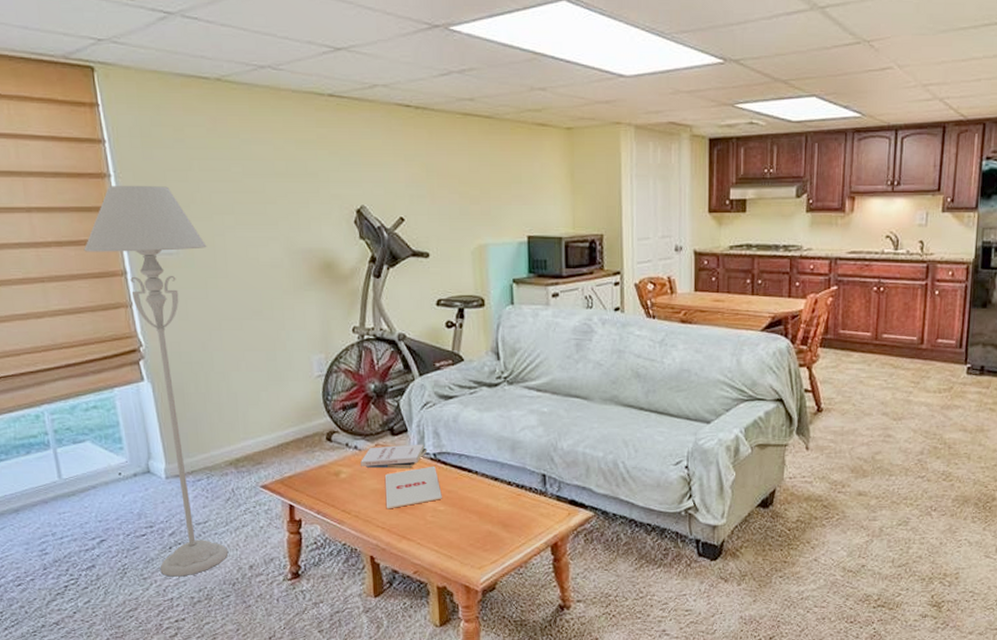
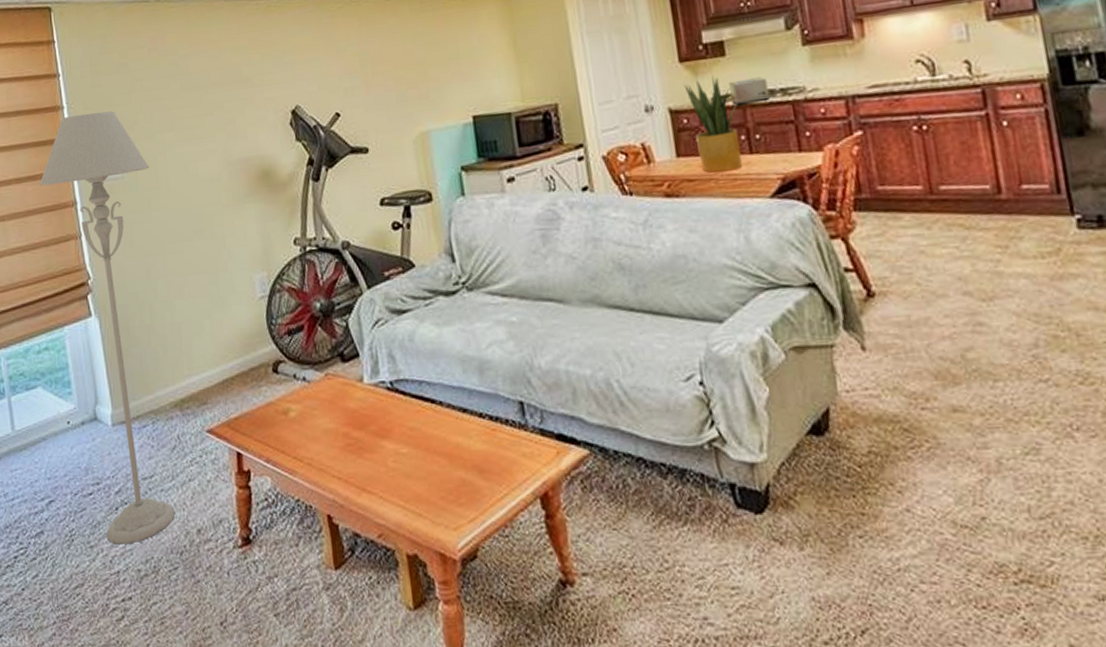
books: present [360,444,428,469] -> none [310,370,383,403]
magazine: present [384,466,442,509] -> none [337,397,404,454]
planter: none [709,227,750,308] -> present [684,75,743,174]
toaster: none [745,234,774,256] -> present [729,77,770,106]

